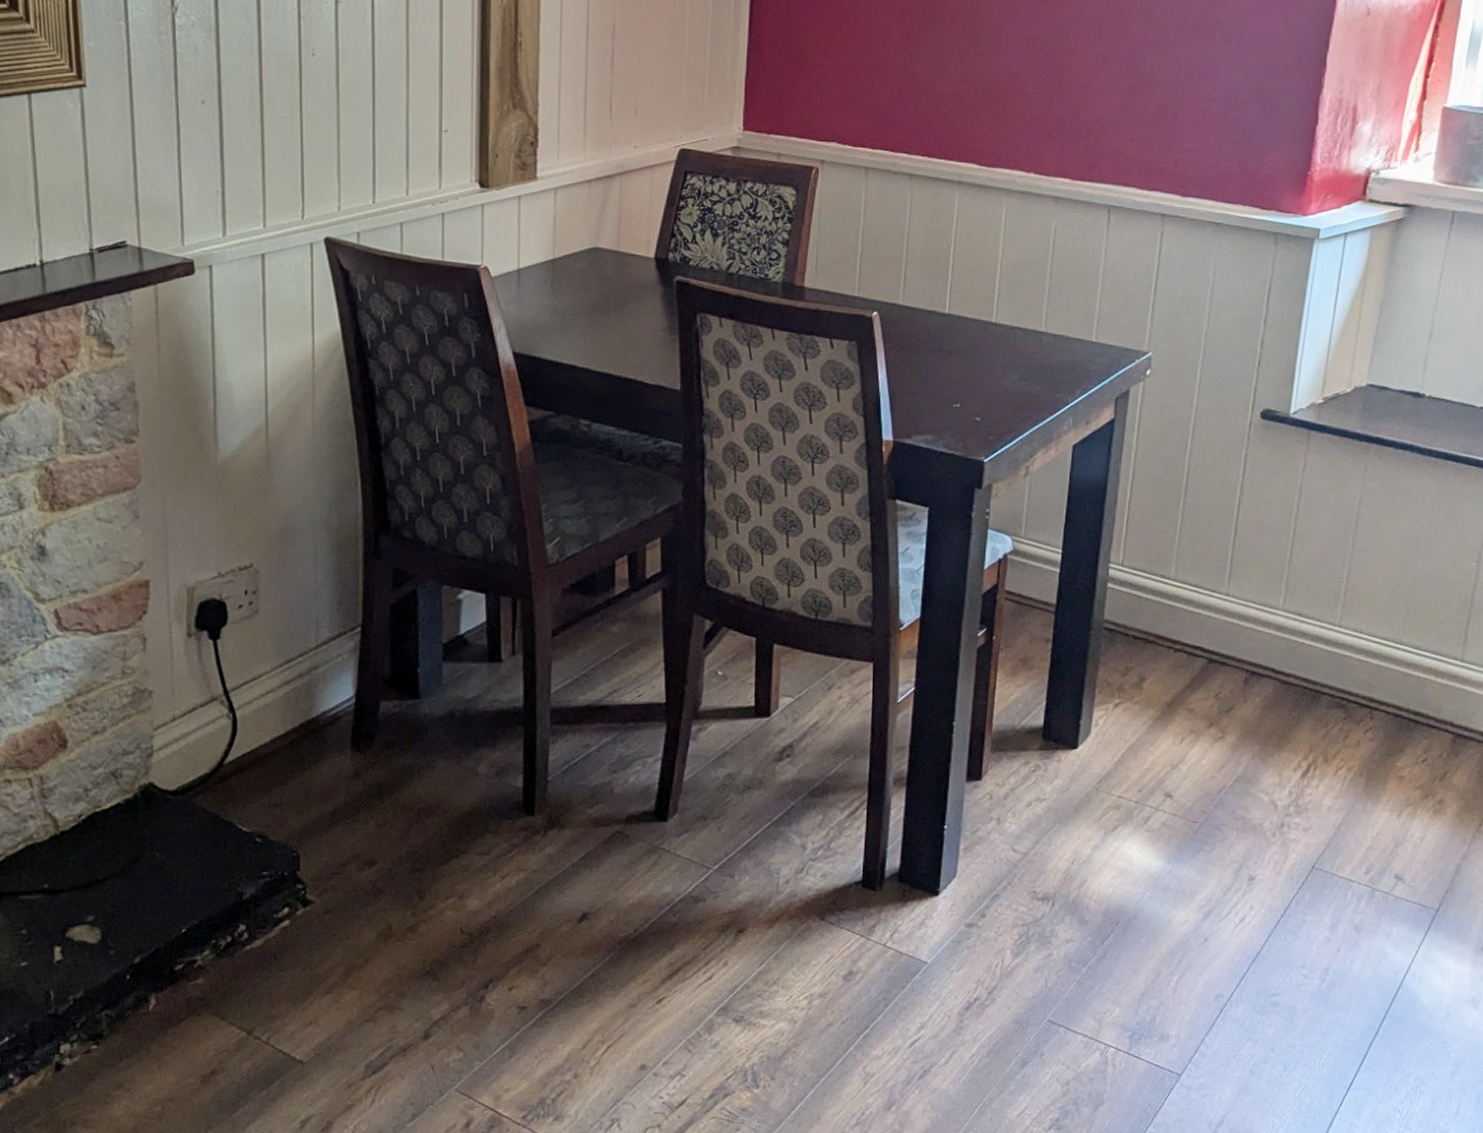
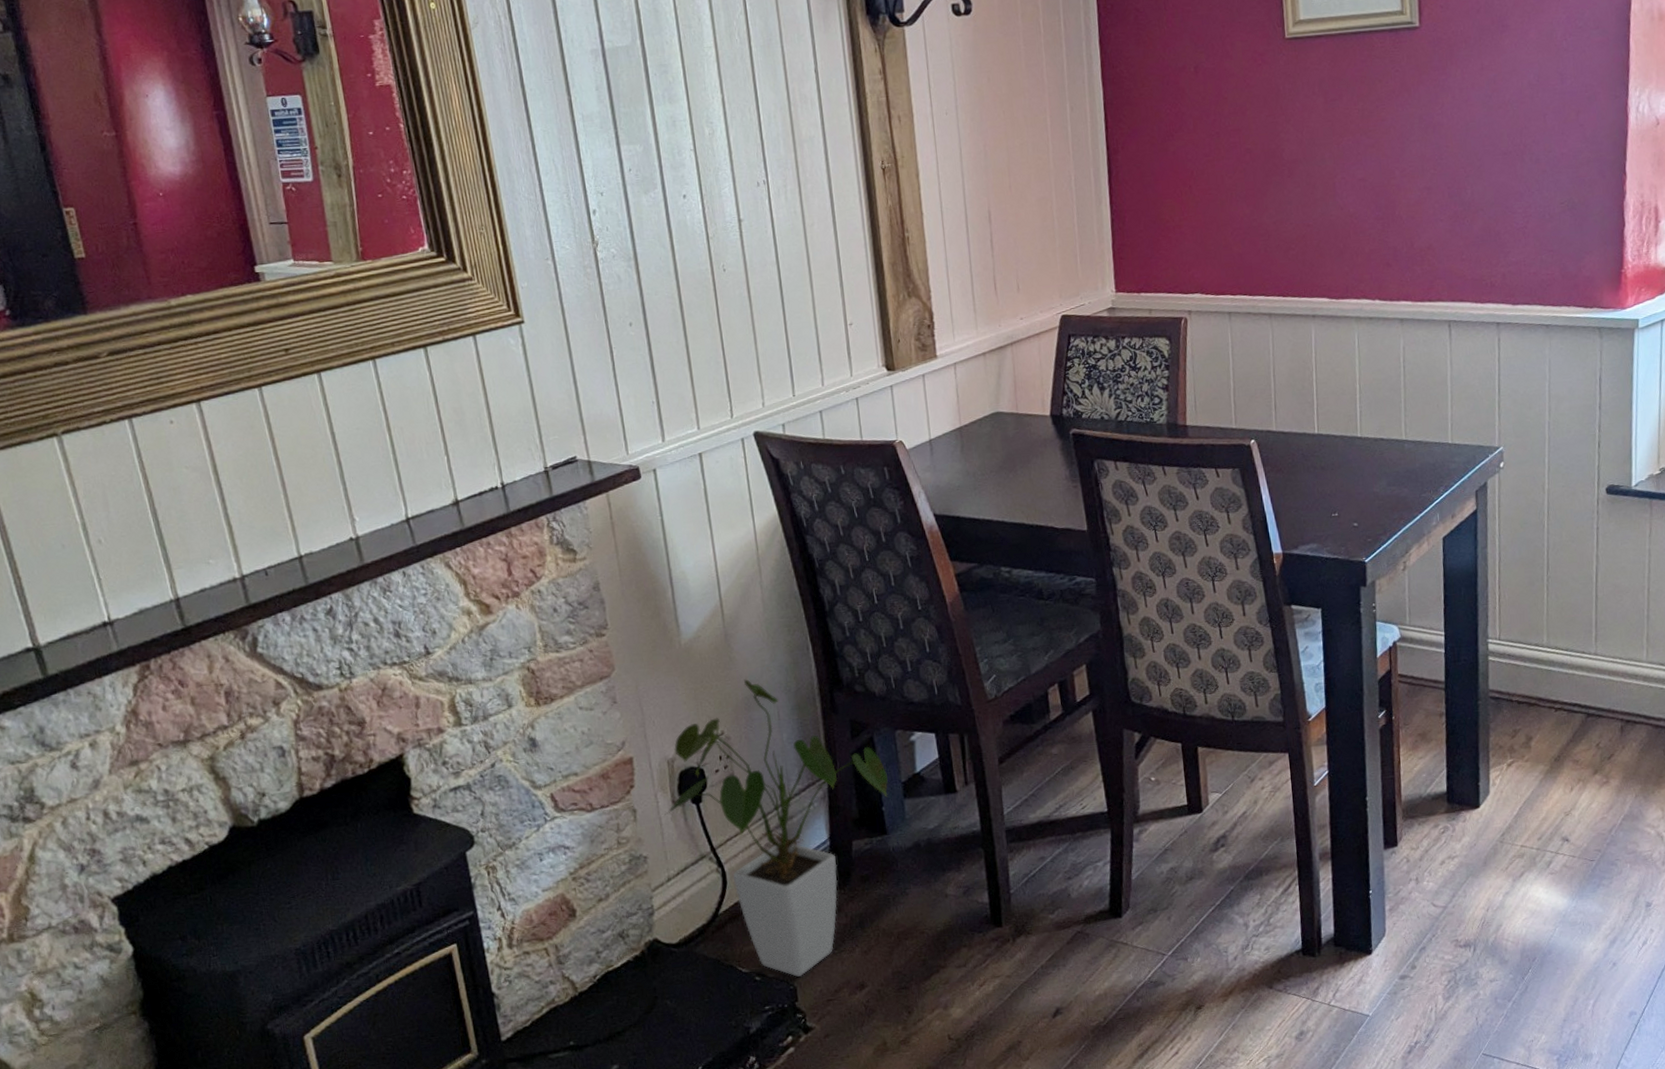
house plant: none [177,509,427,843] -> present [664,679,888,977]

